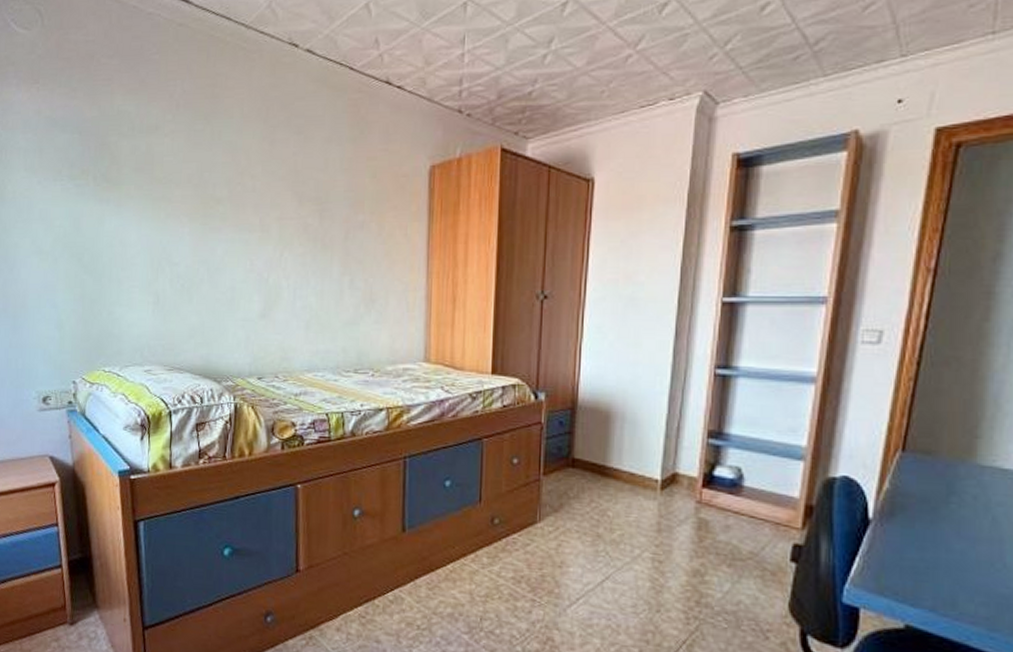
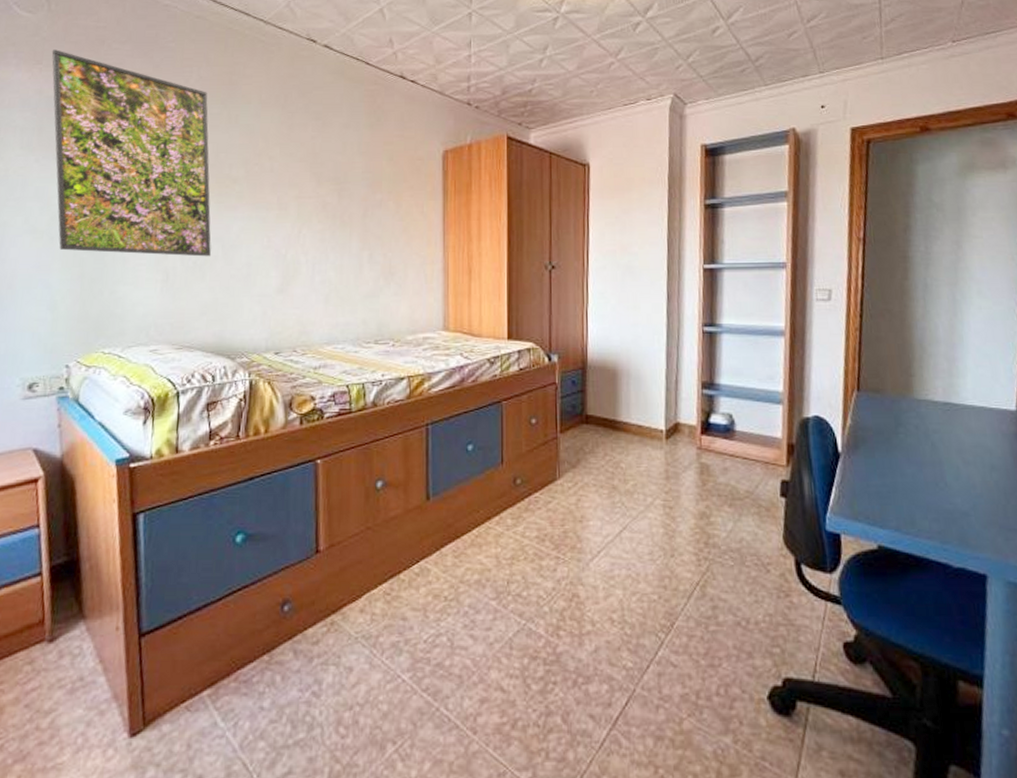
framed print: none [47,67,198,280] -> present [51,50,212,257]

